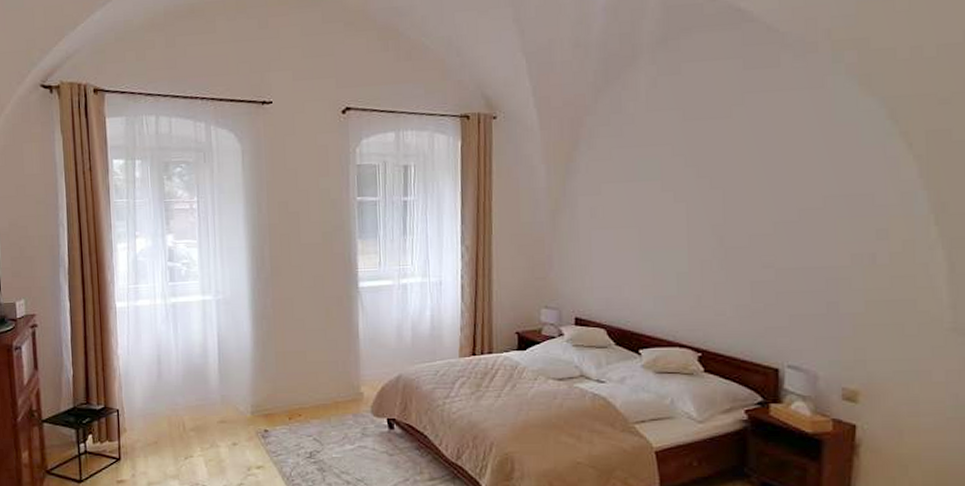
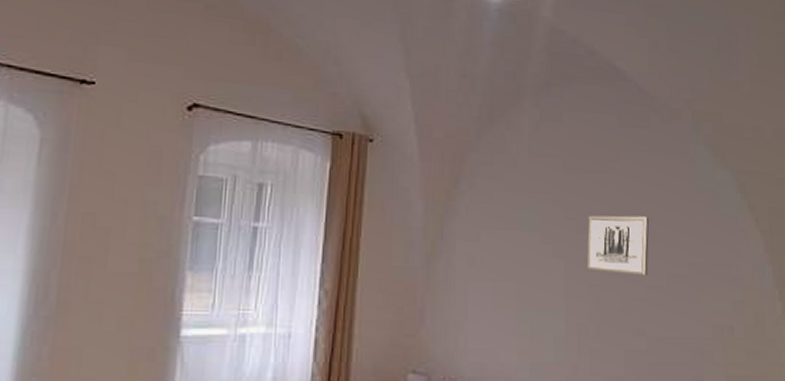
wall art: none [708,155,779,213] -> present [586,215,650,276]

